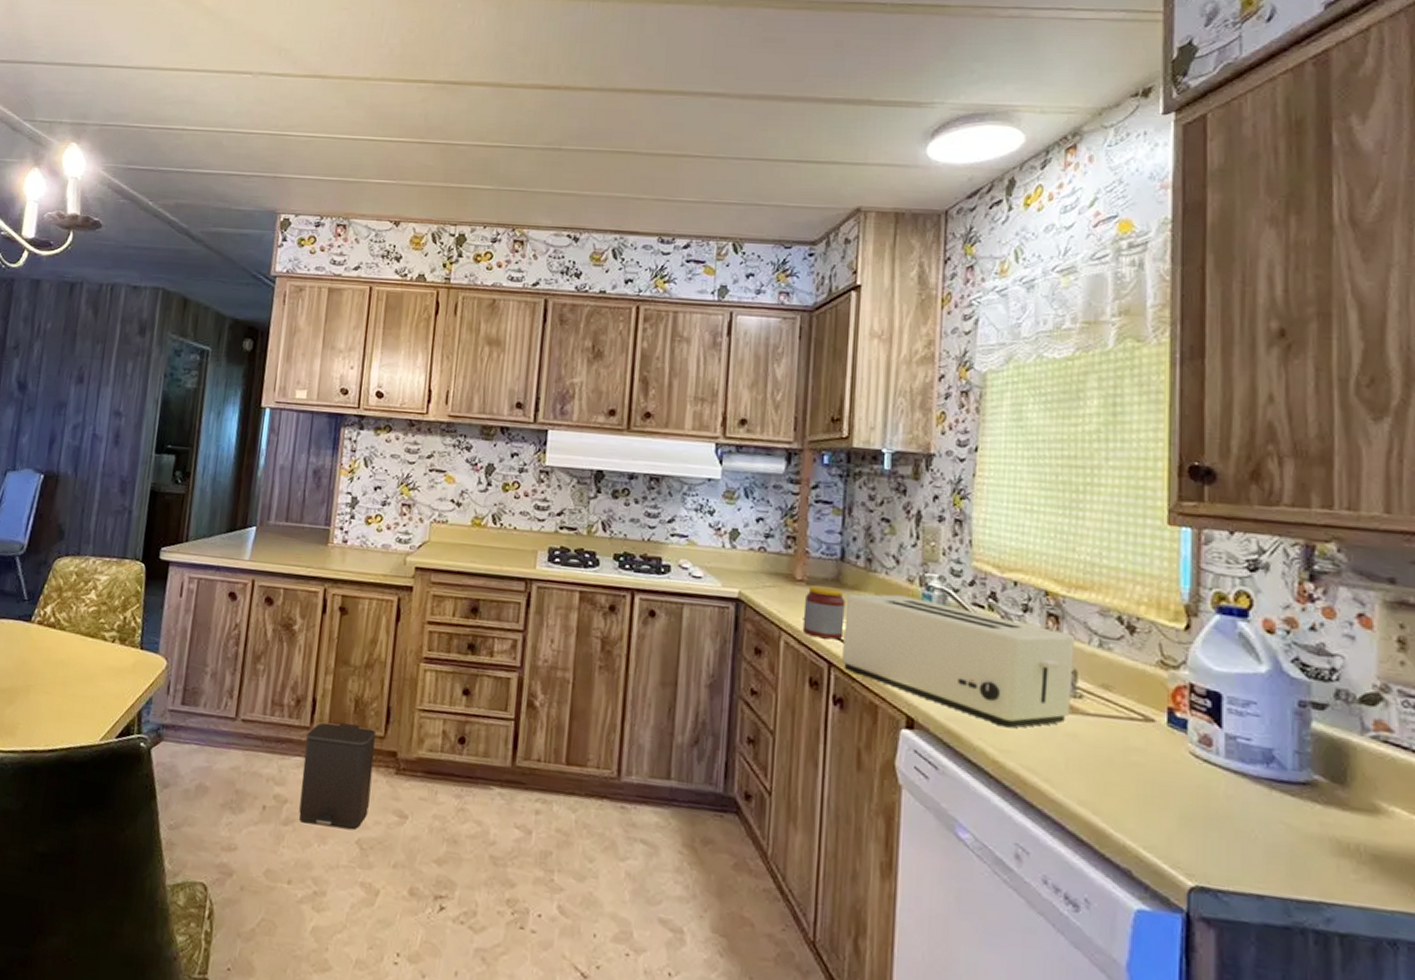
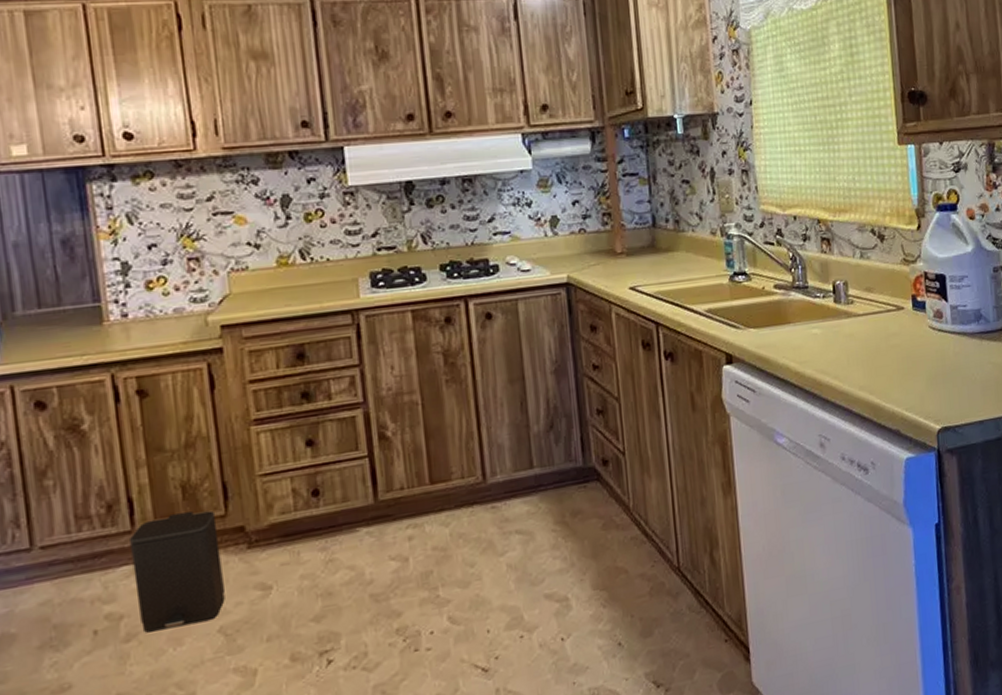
jar: present [802,584,846,640] -> none [626,253,665,304]
toaster: present [842,594,1076,728] -> none [662,247,846,343]

